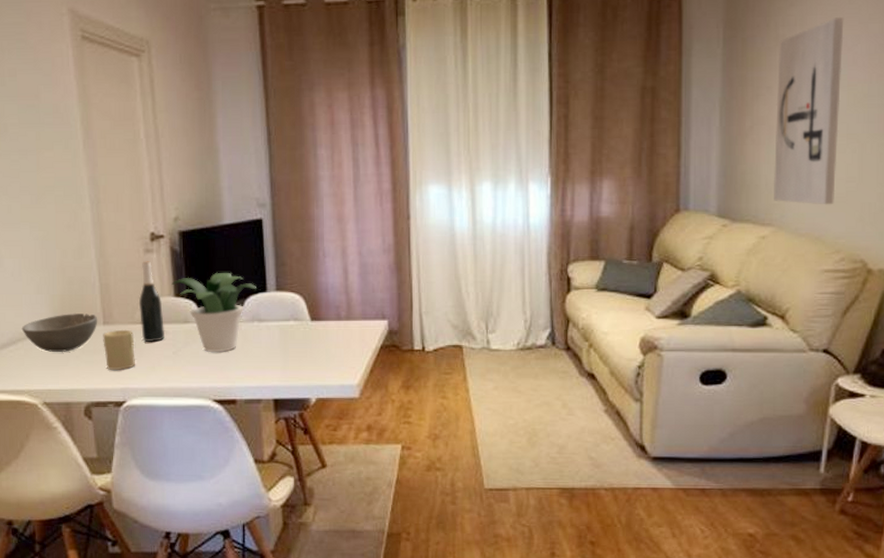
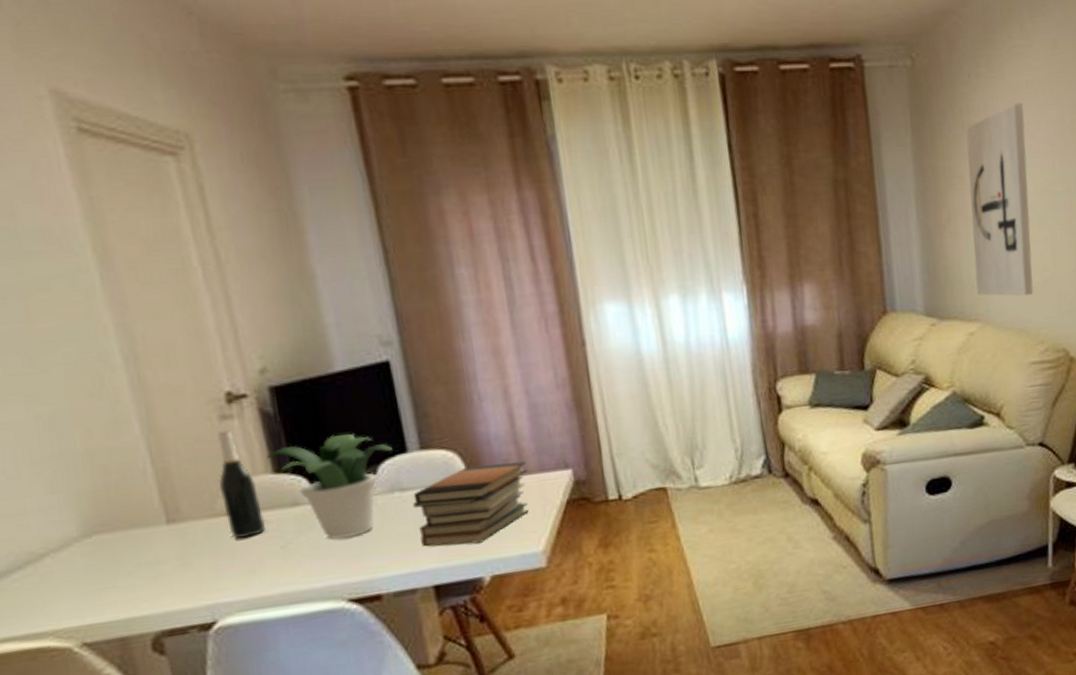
bowl: present [21,314,98,352] -> none [29,512,158,573]
candle: present [103,329,135,370] -> none [168,525,225,584]
book stack: none [266,308,354,370] -> present [413,461,529,547]

